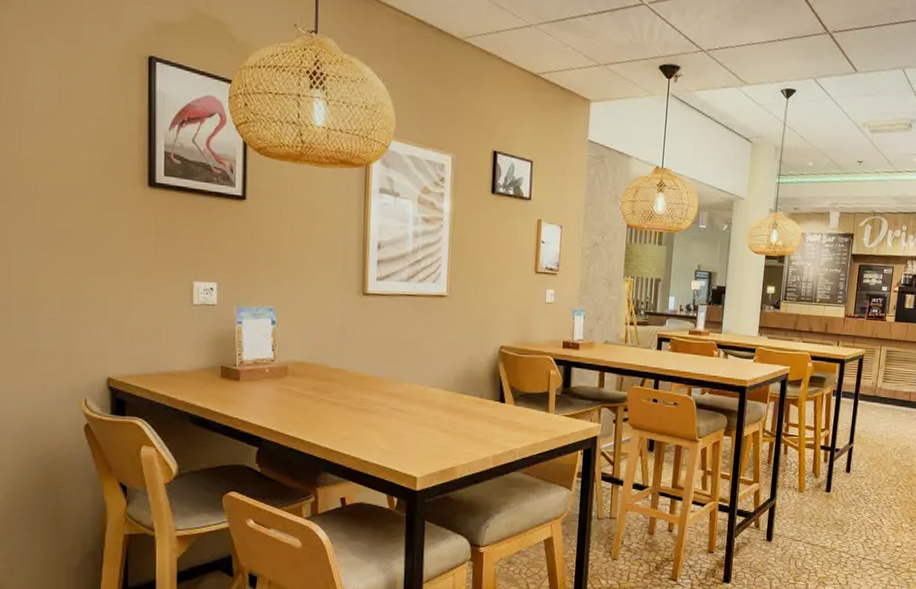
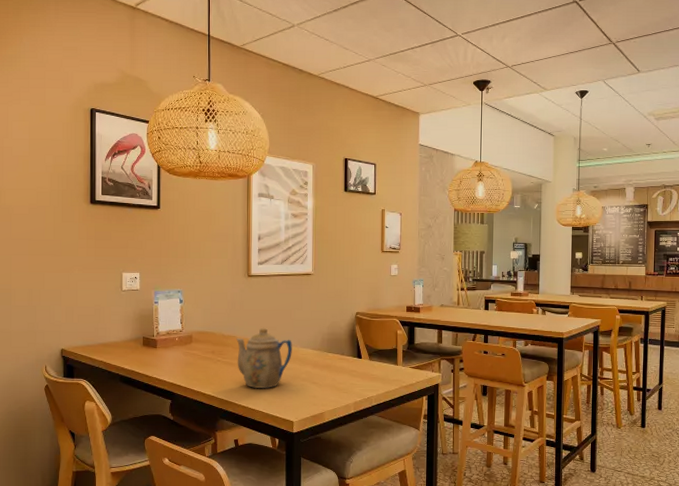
teapot: none [346,360,418,437] -> present [236,327,292,389]

